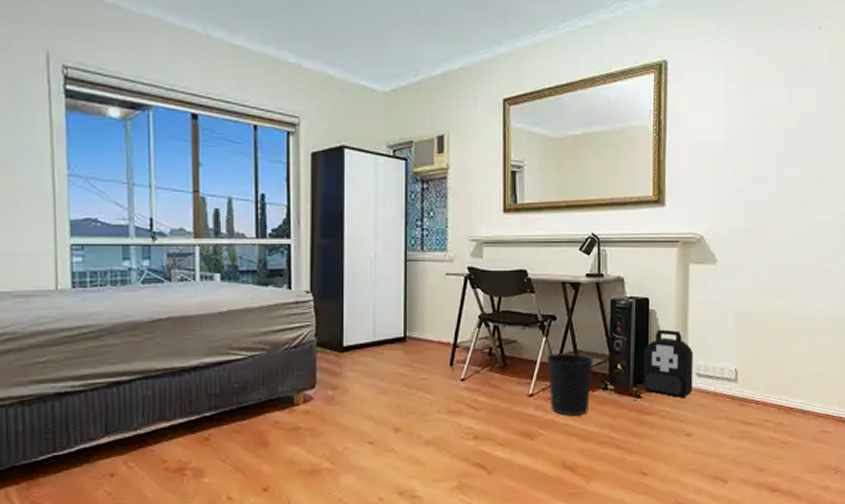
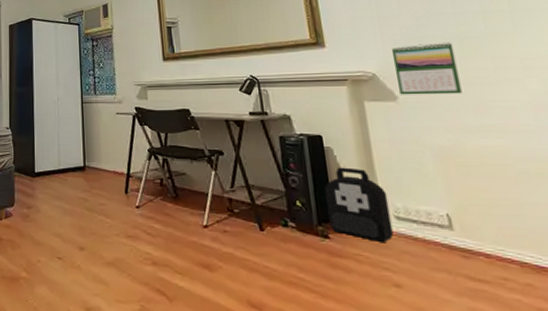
wastebasket: present [547,353,593,416] -> none [218,187,270,252]
calendar: none [719,206,768,258] -> present [391,41,462,95]

